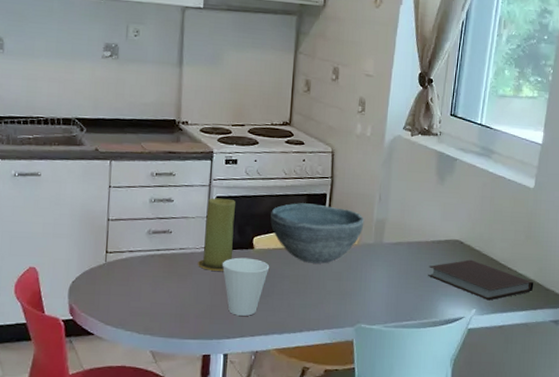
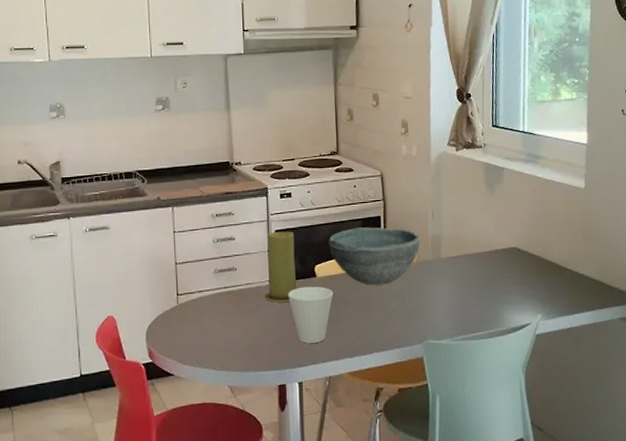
notebook: present [427,259,534,301] -> none [488,265,597,304]

